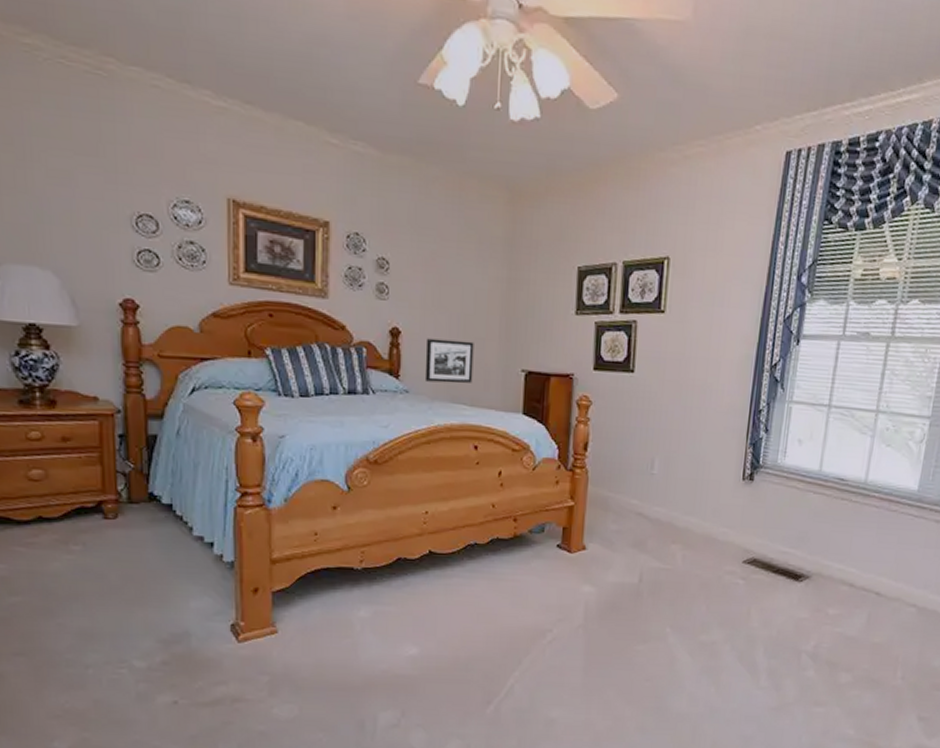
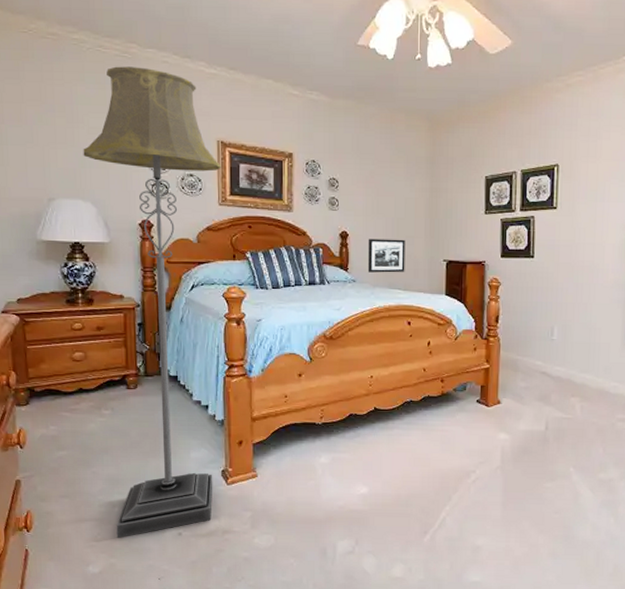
floor lamp: none [39,86,233,707] -> present [83,66,221,538]

